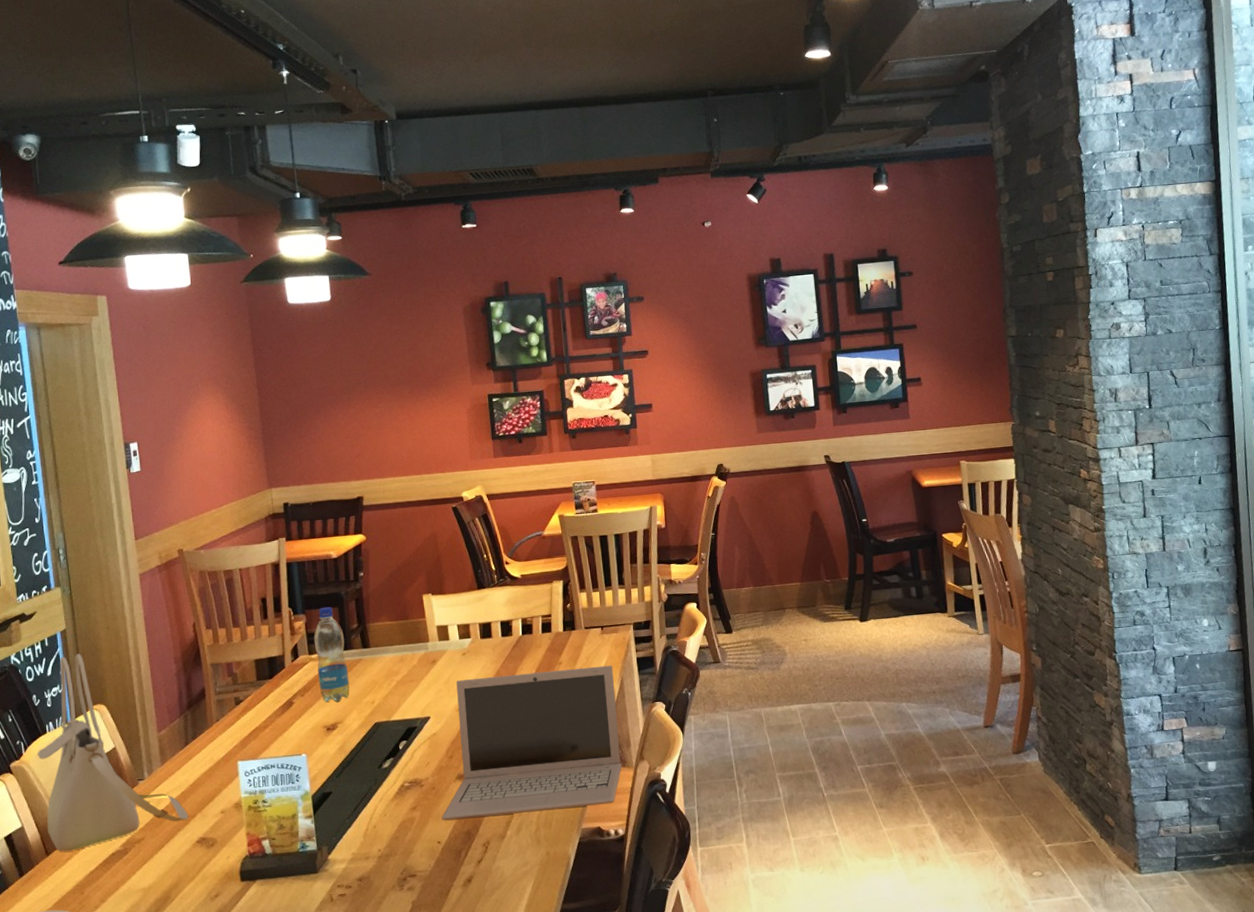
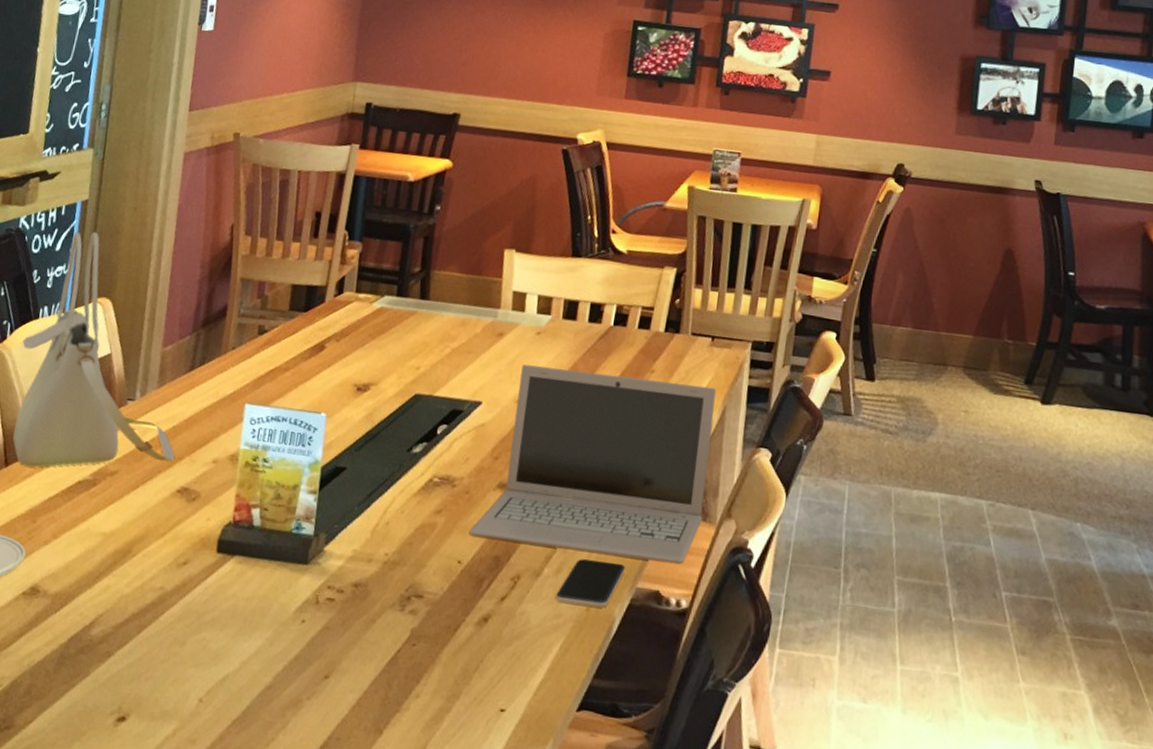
bottle: present [313,606,350,703] -> none [359,238,402,358]
smartphone: none [520,813,570,854] -> present [555,559,625,608]

